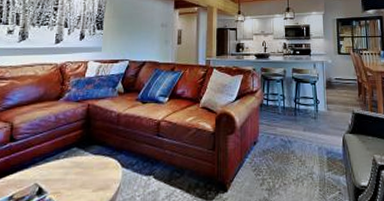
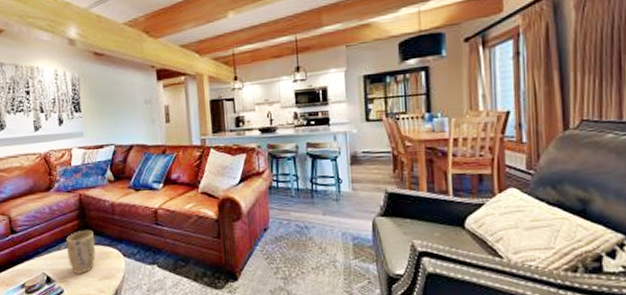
plant pot: none [65,140,96,185] -> present [66,231,96,274]

